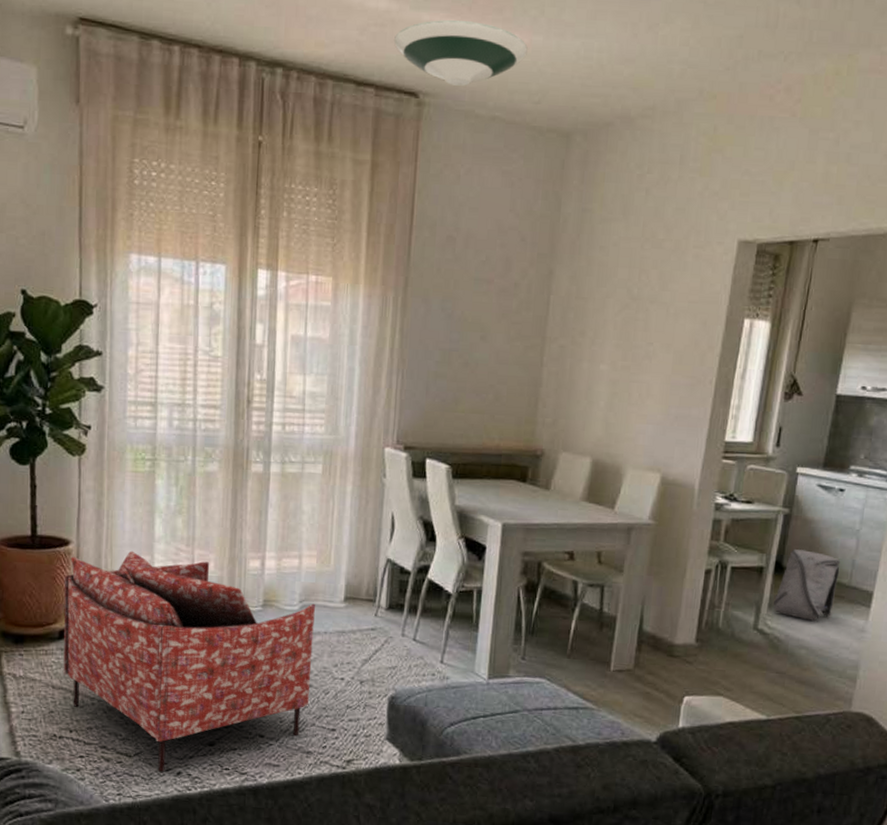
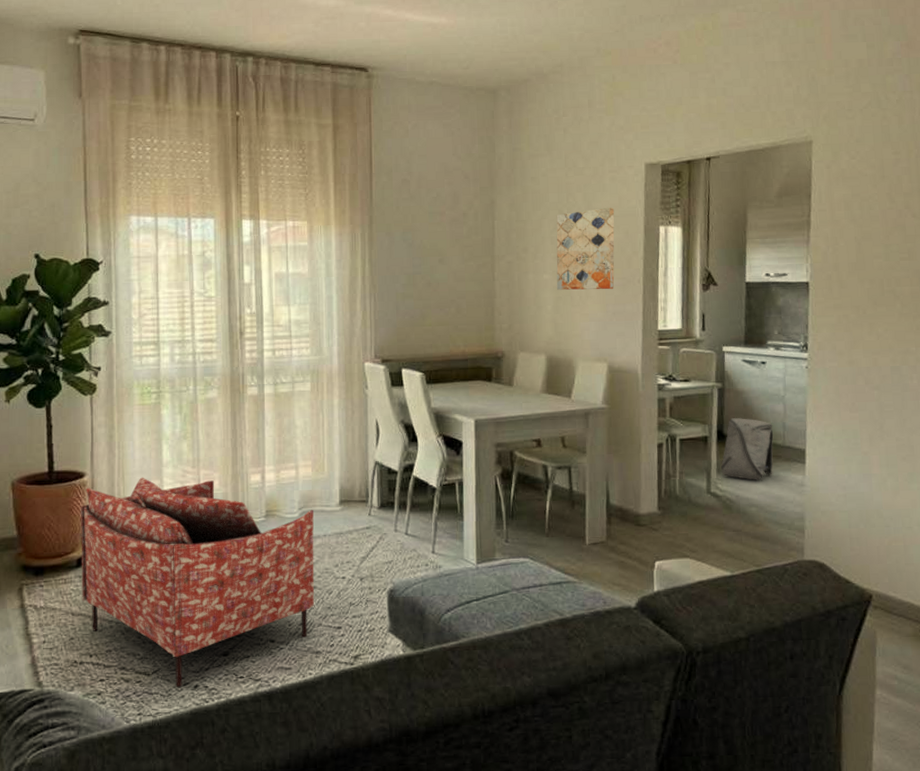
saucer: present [394,20,528,86] -> none [344,10,454,60]
wall art: none [614,291,694,389] -> present [556,208,615,290]

